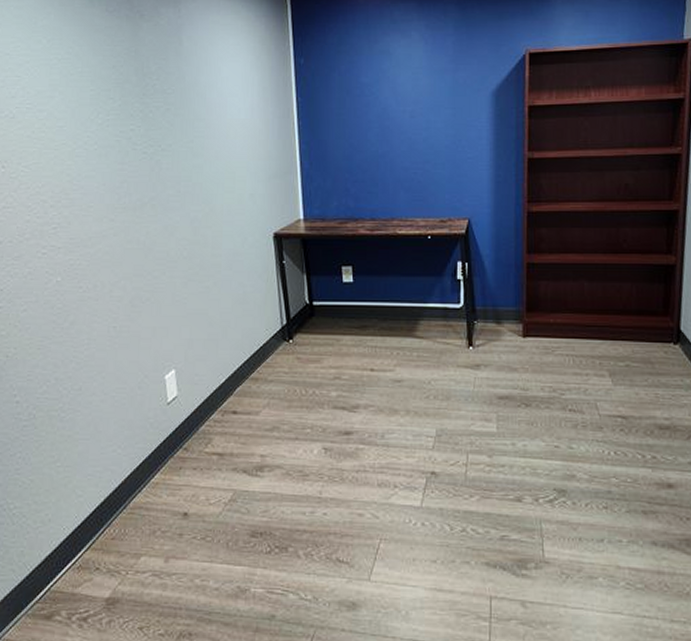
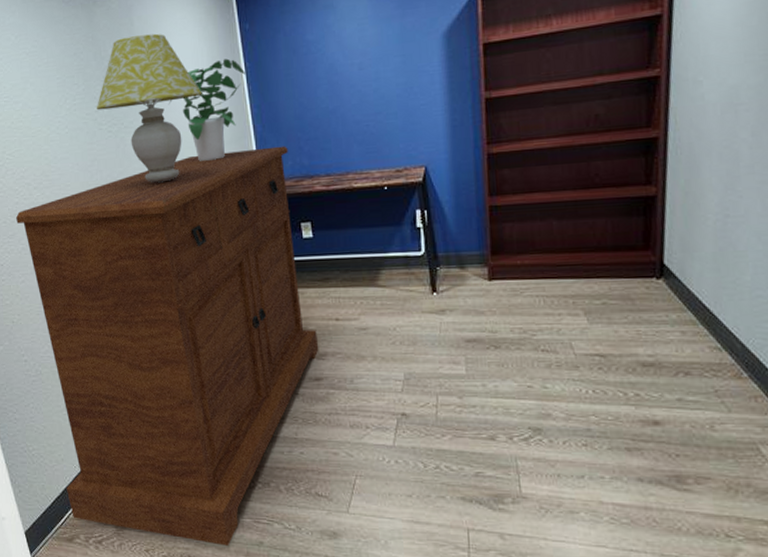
sideboard: none [25,185,351,621] -> present [16,146,319,546]
table lamp: none [131,56,250,212] -> present [96,33,202,183]
potted plant: none [212,91,297,193] -> present [168,58,246,161]

